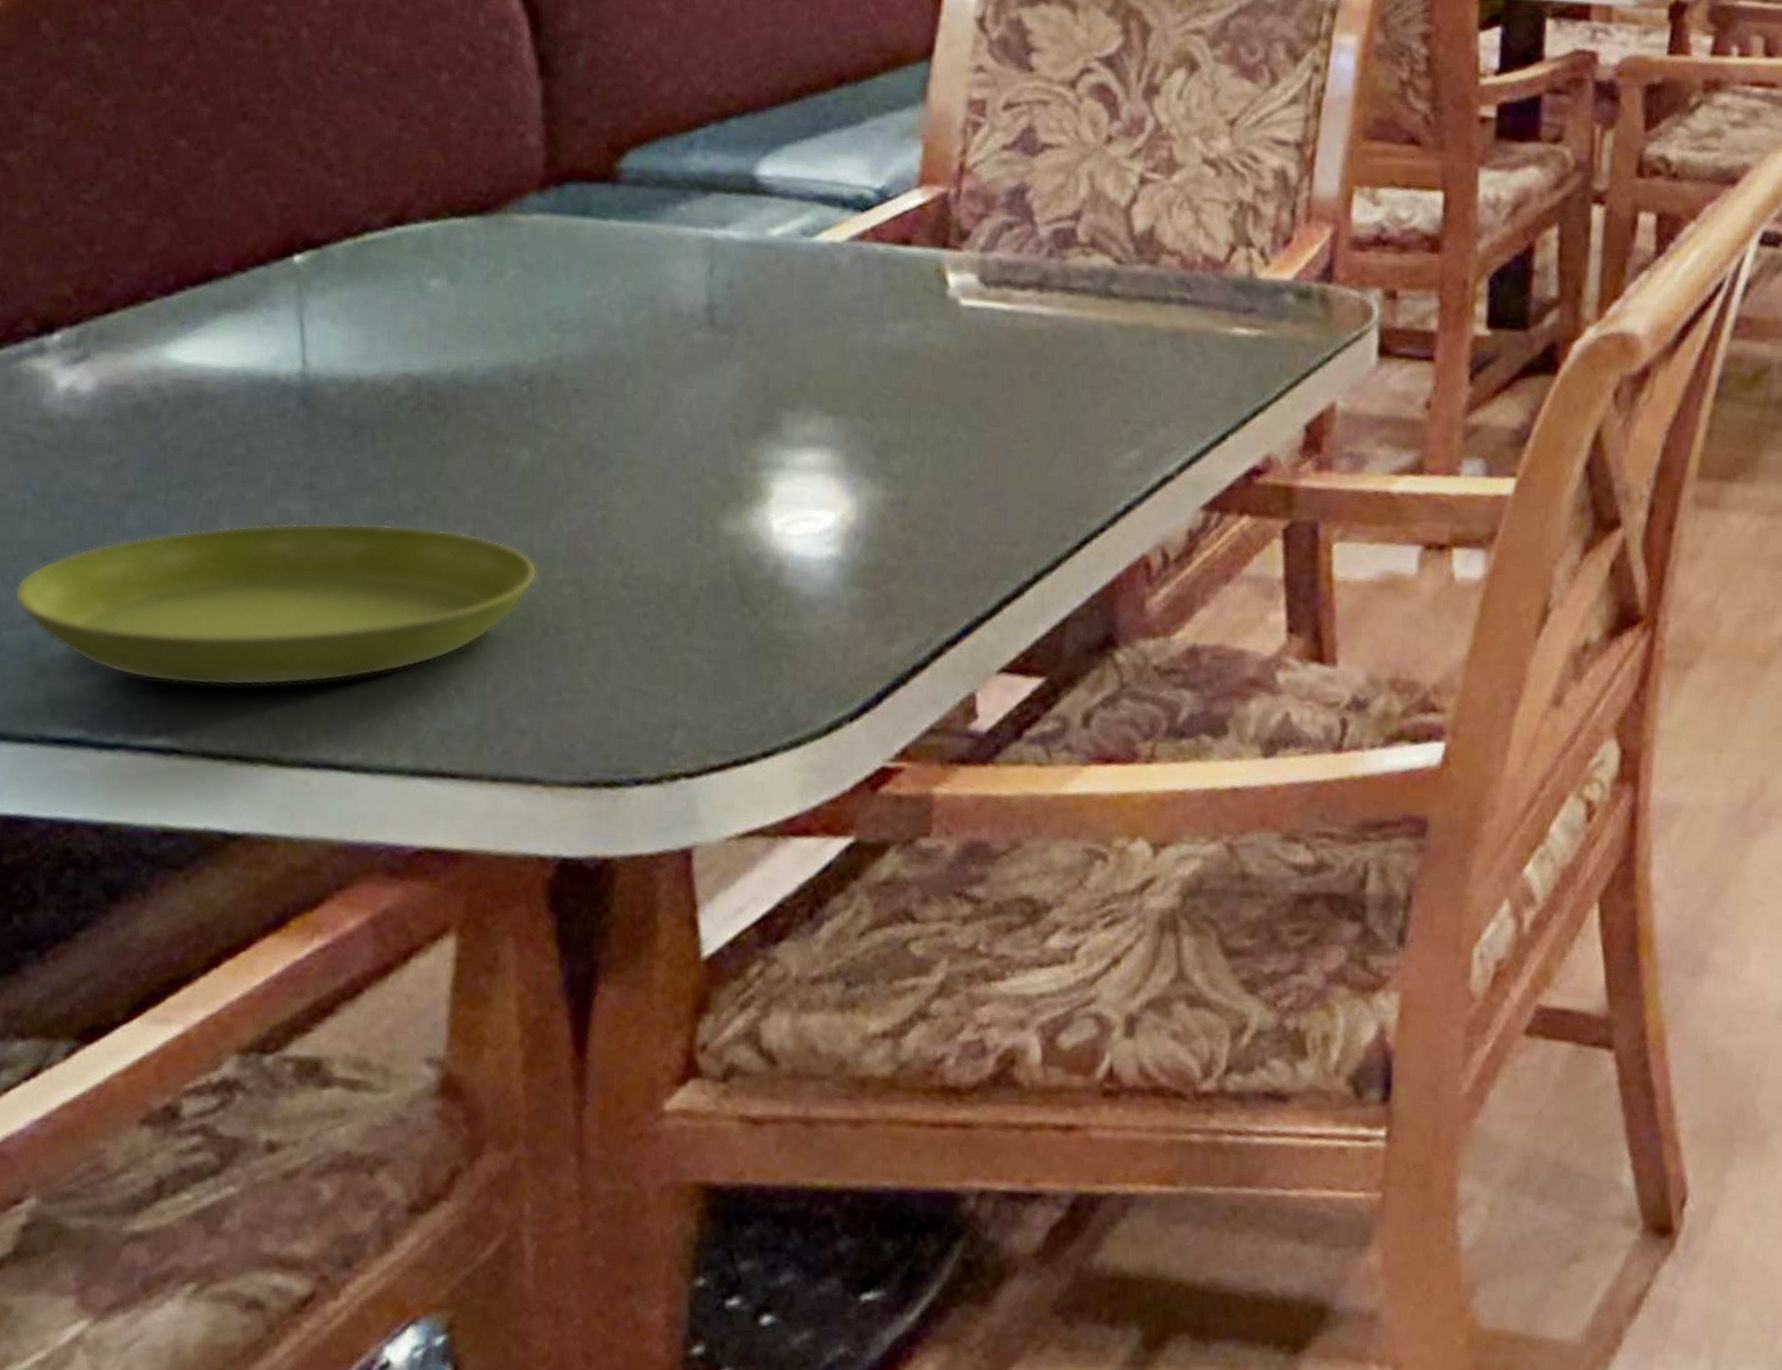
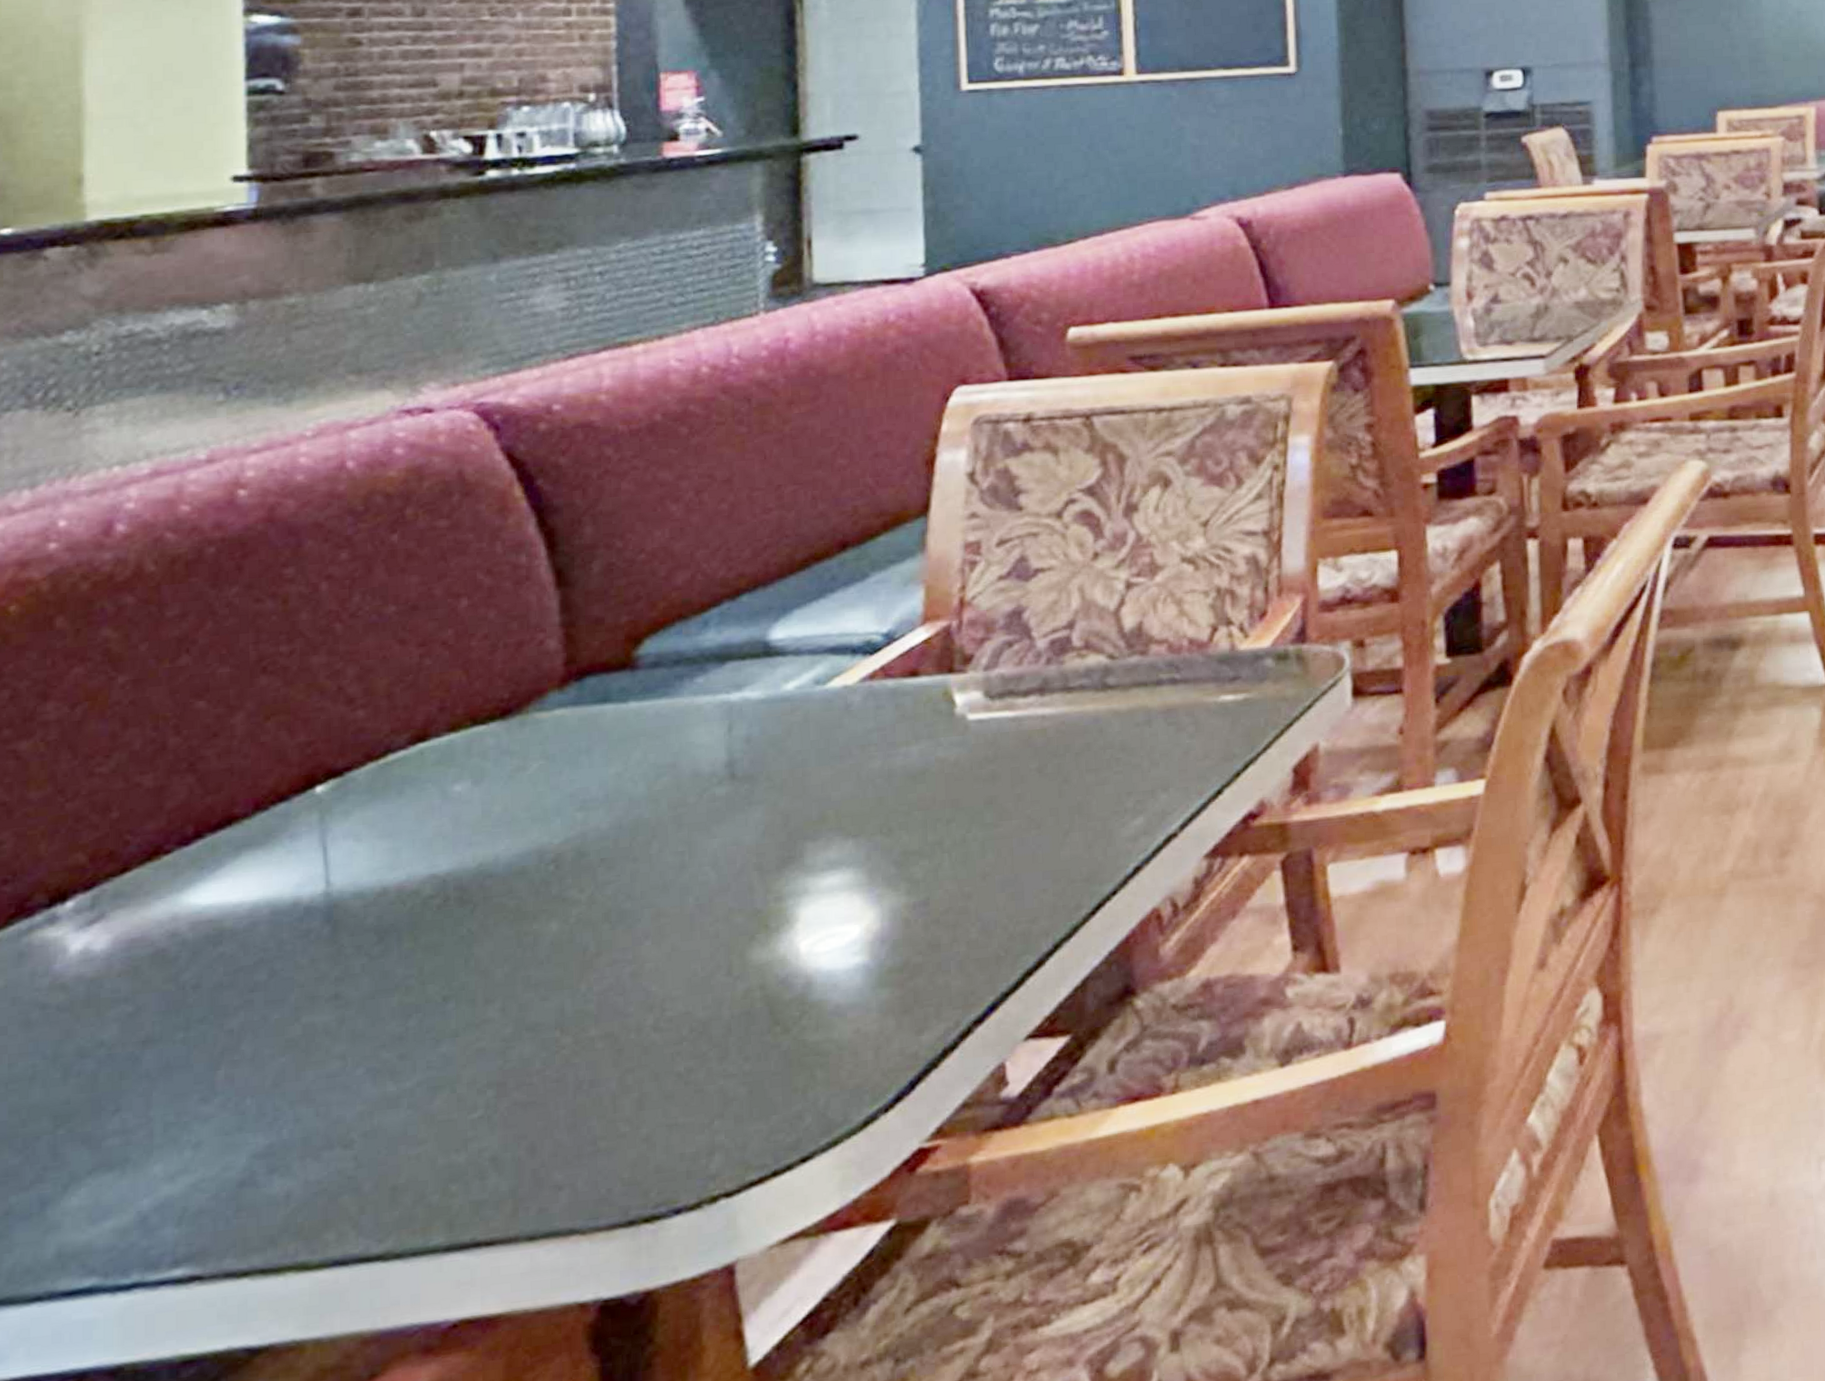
saucer: present [14,522,537,686] -> none [23,1011,569,1214]

